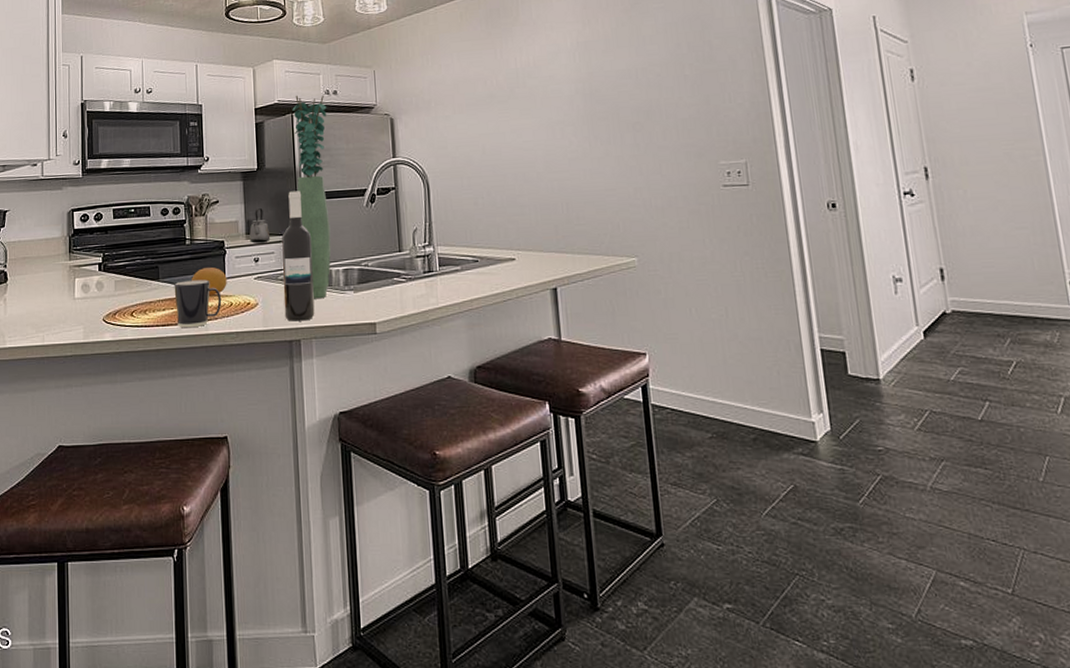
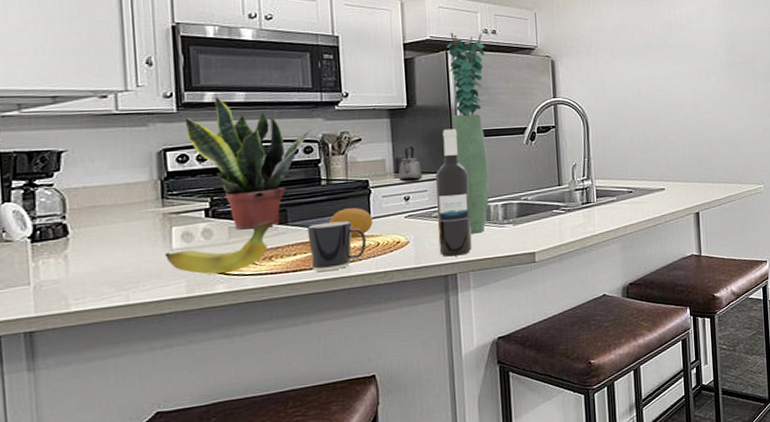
fruit: none [69,275,150,323] -> present [164,219,276,274]
potted plant: none [87,163,180,284] -> present [185,96,313,230]

